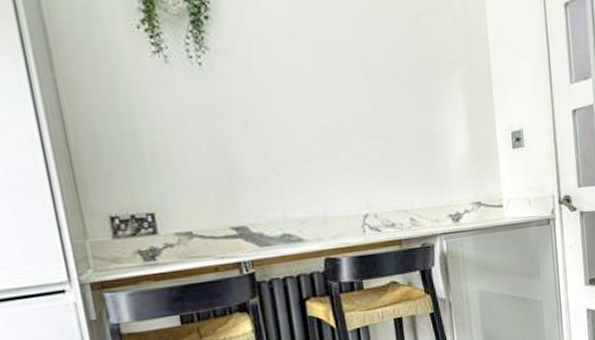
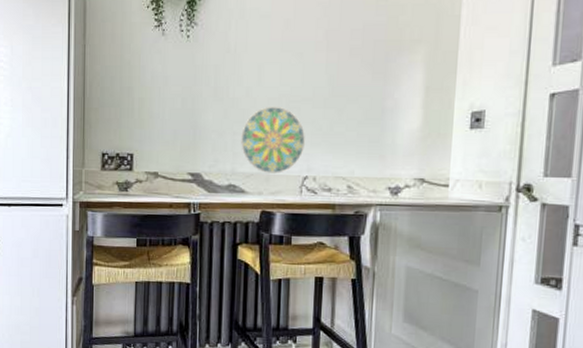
decorative plate: none [287,140,361,216] -> present [241,106,306,173]

